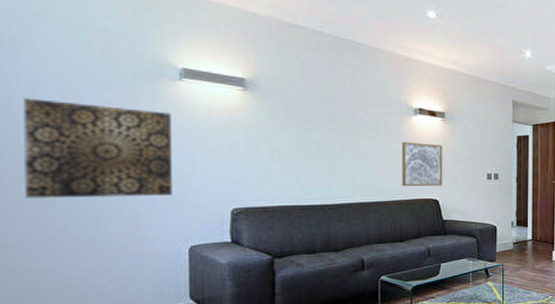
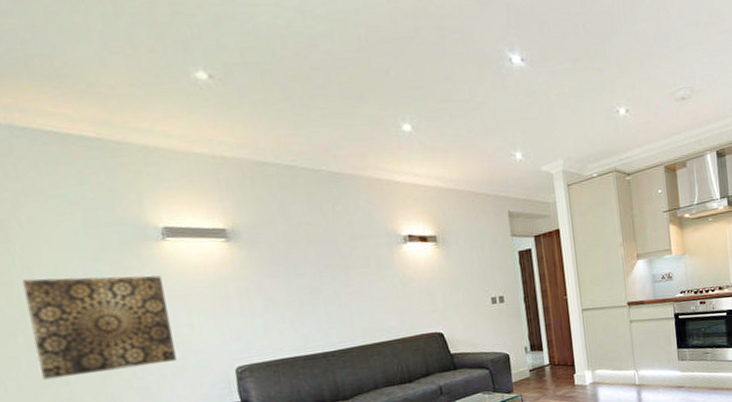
wall art: present [401,141,443,186] -> none [395,272,446,322]

